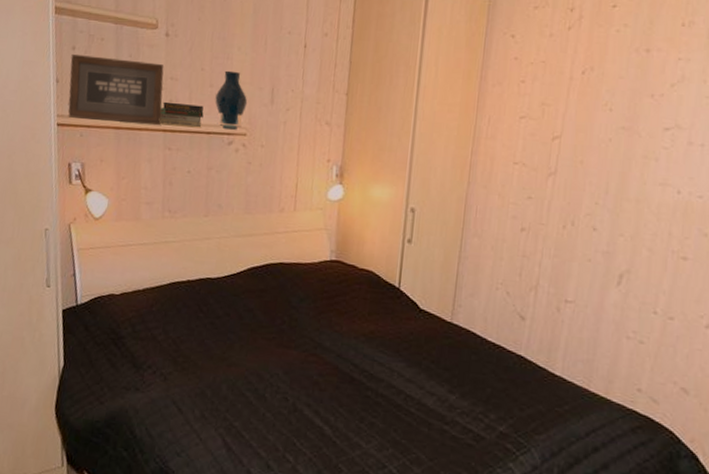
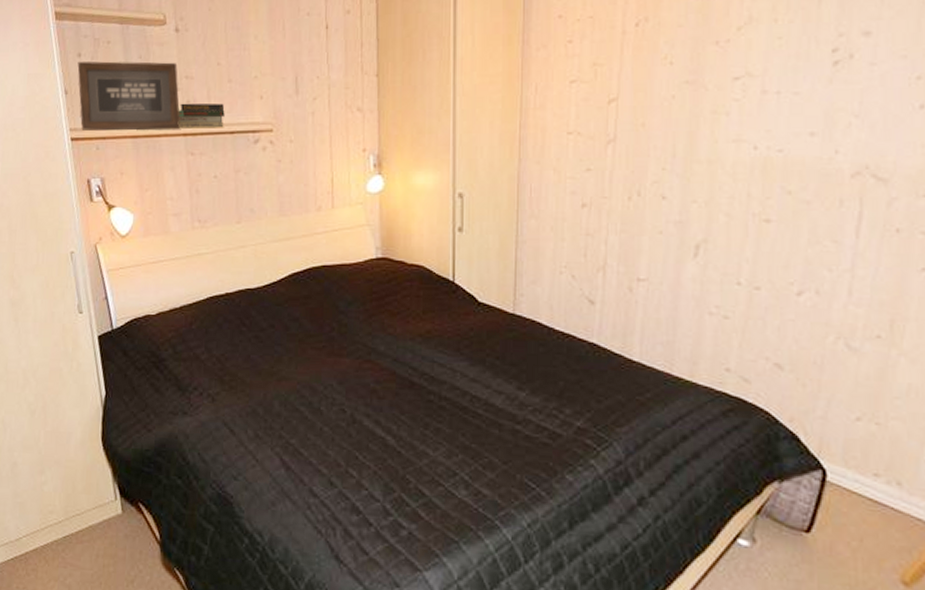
vase: present [215,70,248,131] -> none [235,62,271,128]

